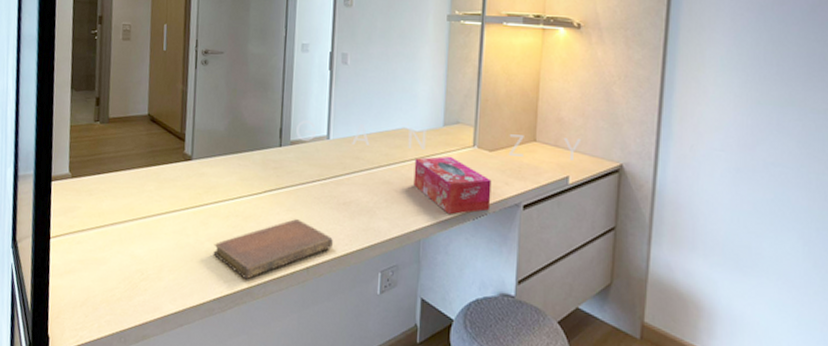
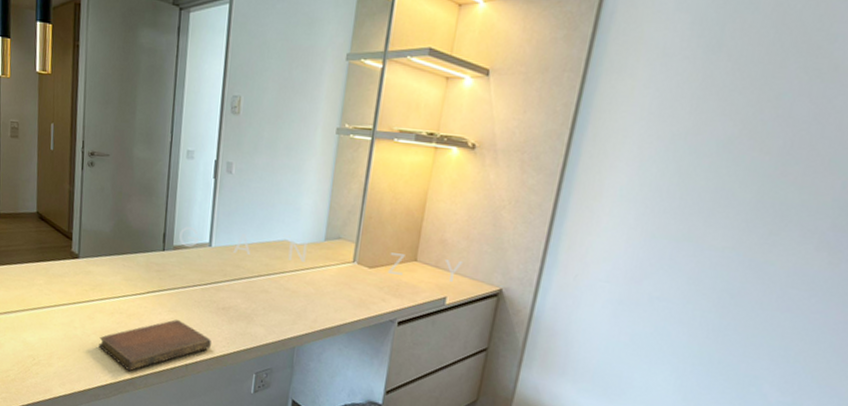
tissue box: present [413,156,492,215] -> none [291,269,369,326]

